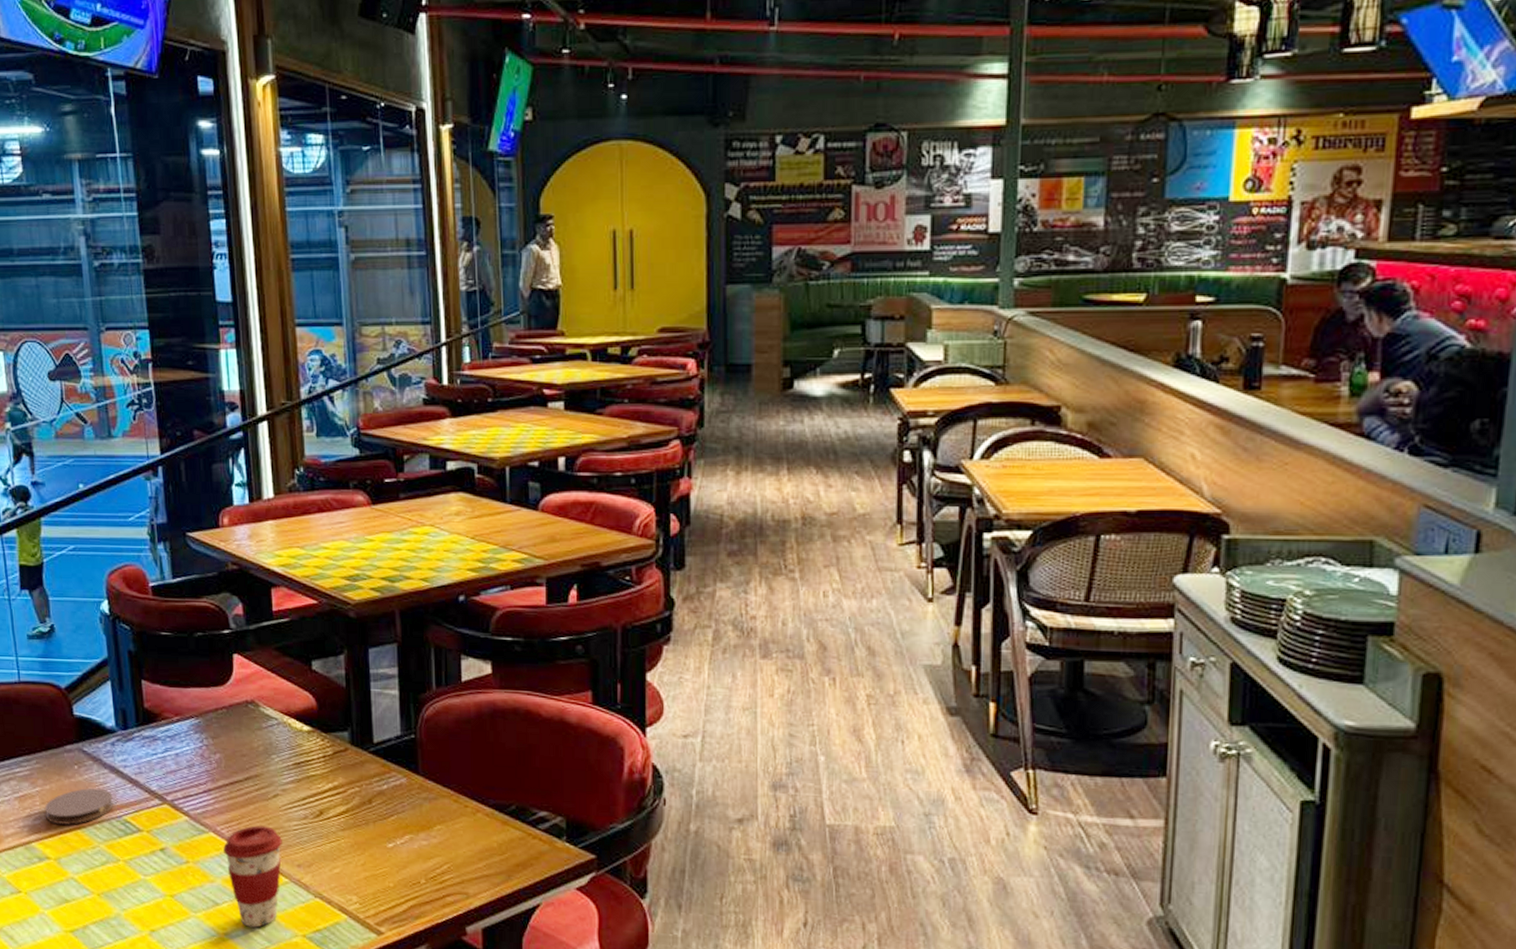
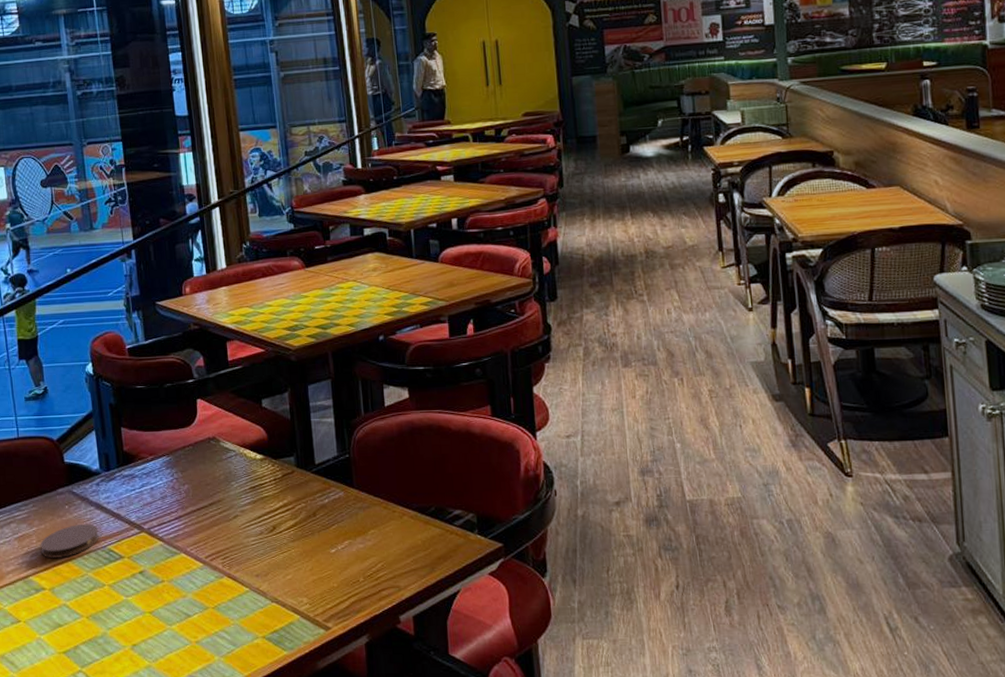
coffee cup: present [223,825,282,928] -> none [193,544,243,634]

